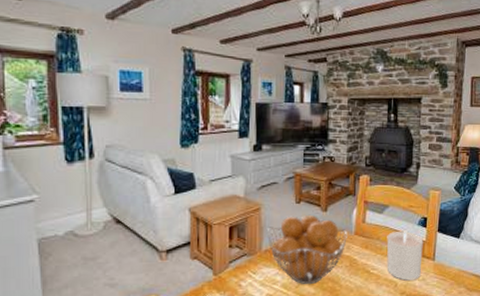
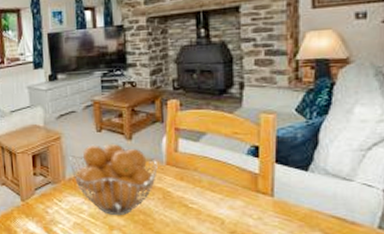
candle: present [386,231,423,281] -> none [206,162,256,218]

